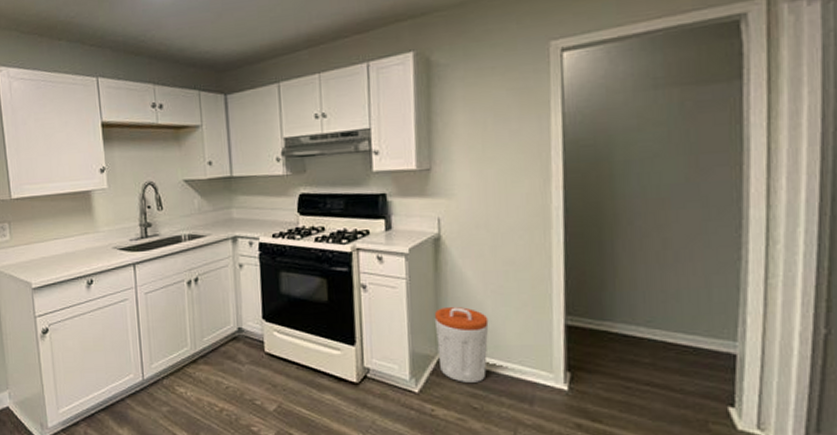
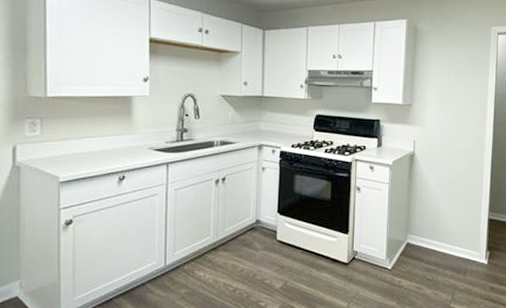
trash can: present [434,307,489,383] -> none [406,205,442,261]

